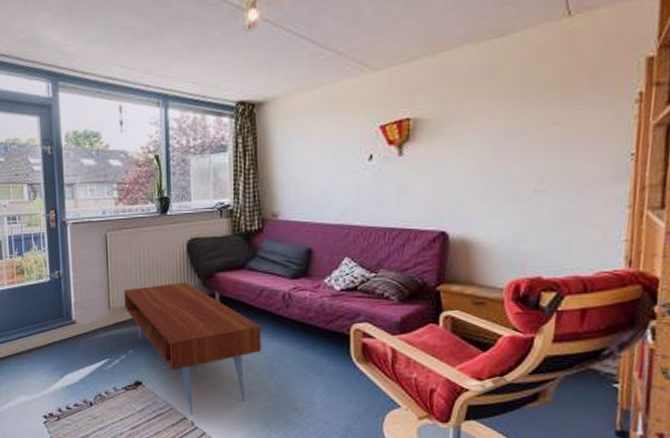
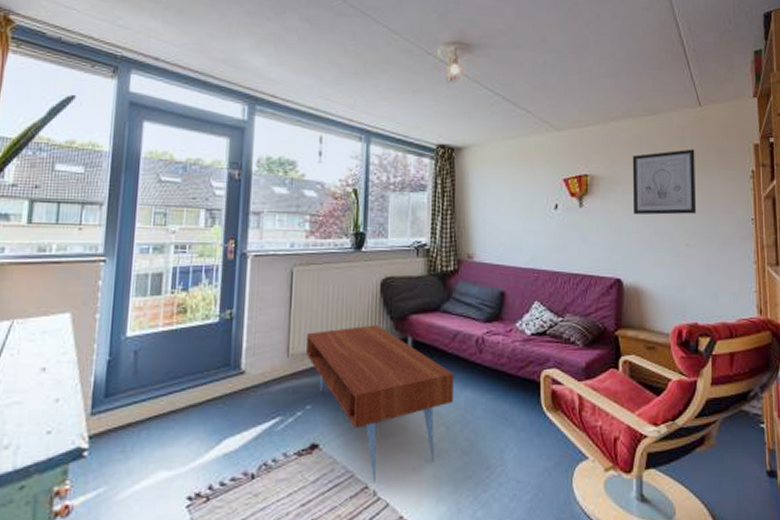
wall art: none [466,73,557,160] -> present [632,149,696,215]

